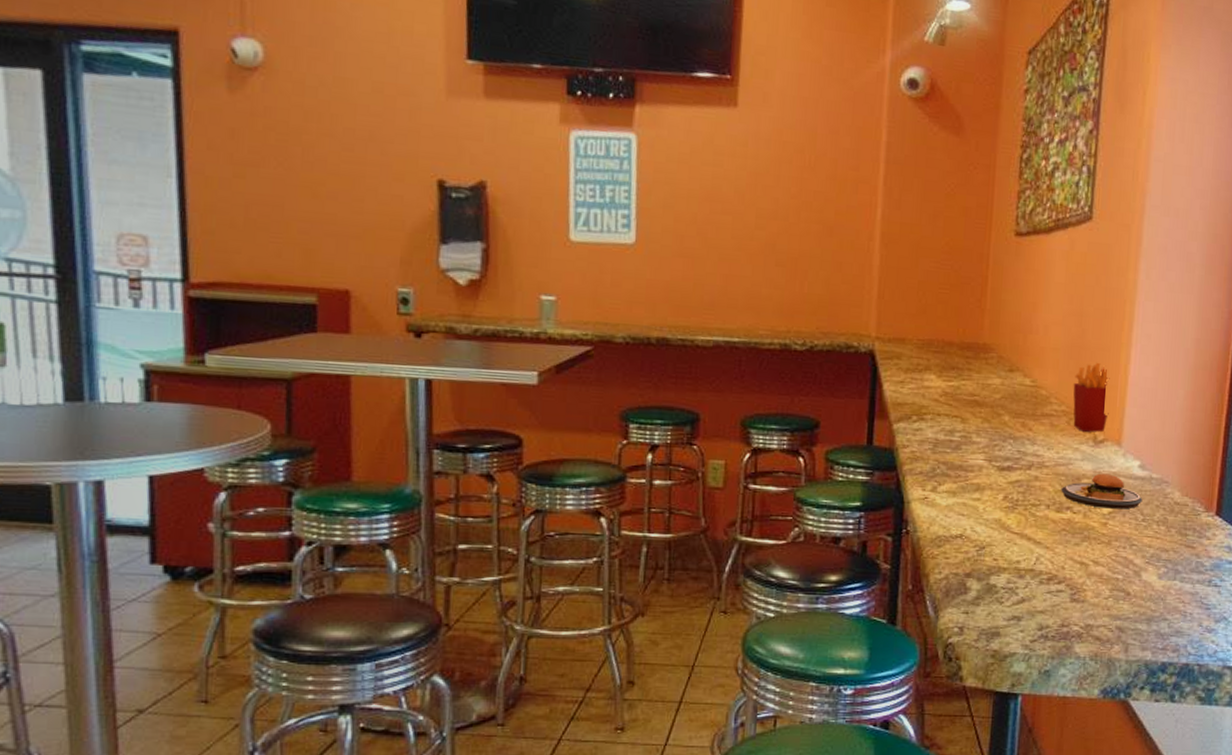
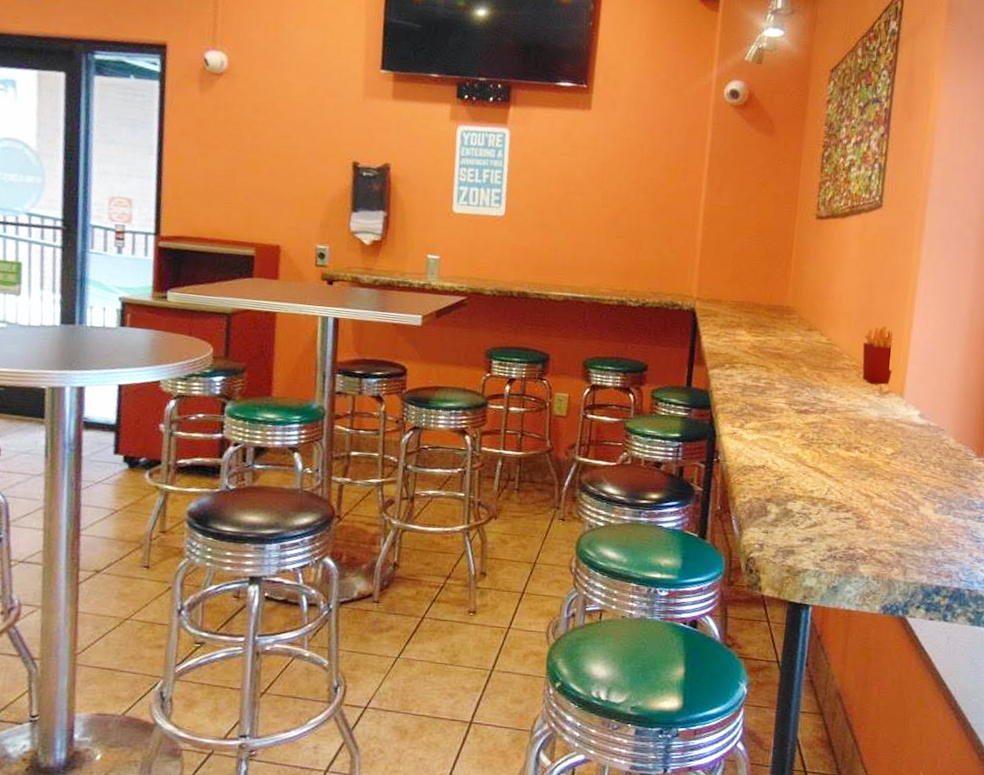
burger: present [1061,473,1143,510] -> none [850,419,922,452]

